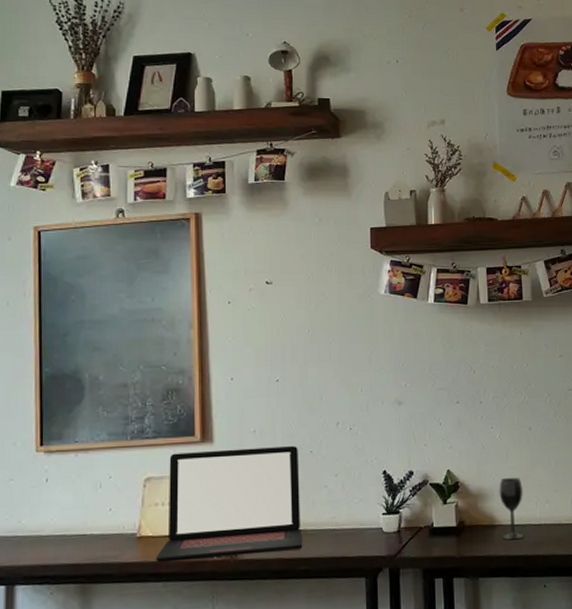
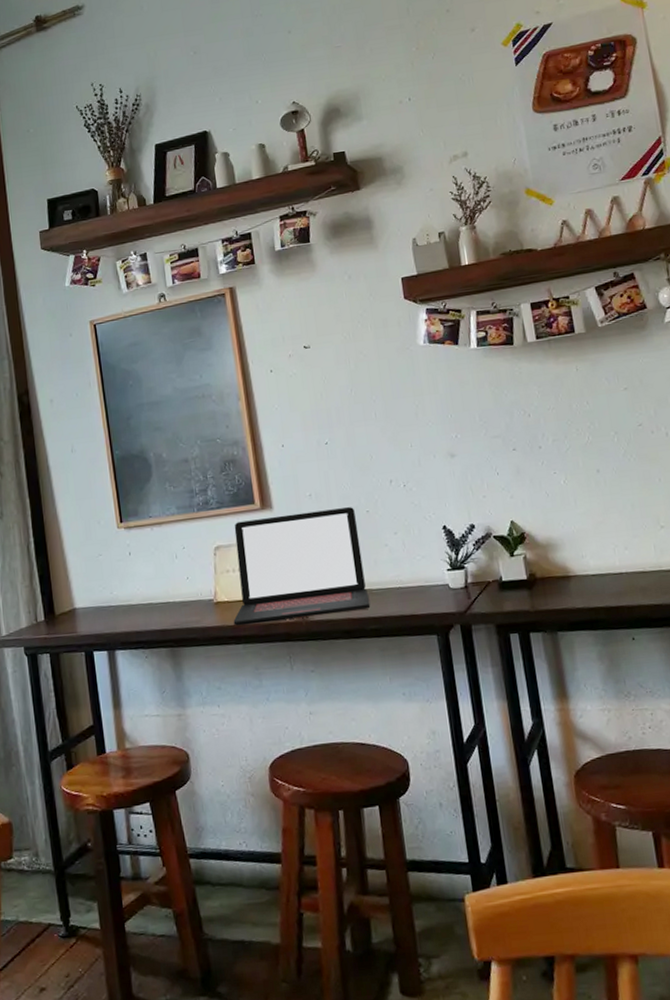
wine glass: present [499,477,525,540] -> none [569,524,605,591]

